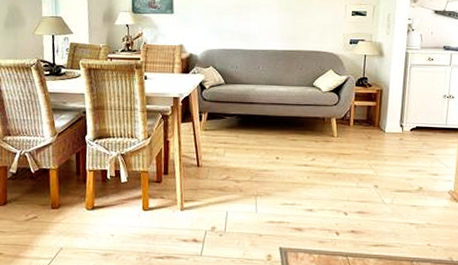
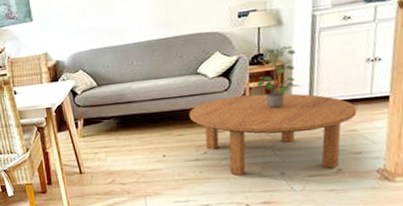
coffee table: none [303,111,436,186] -> present [189,93,357,175]
potted plant: none [360,73,393,127] -> present [256,45,299,109]

